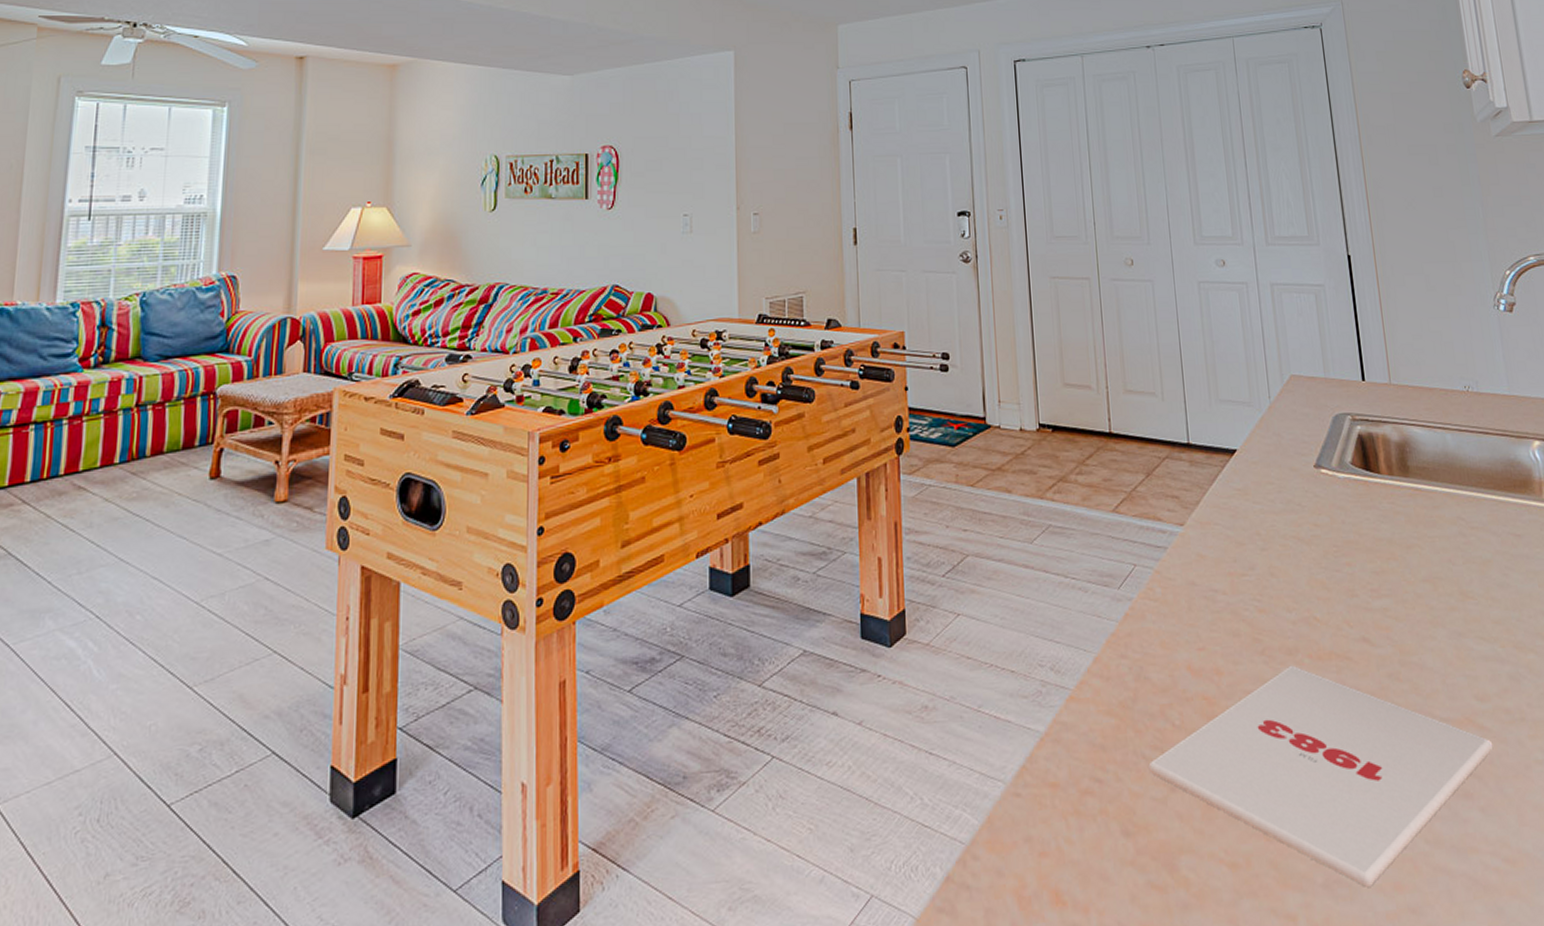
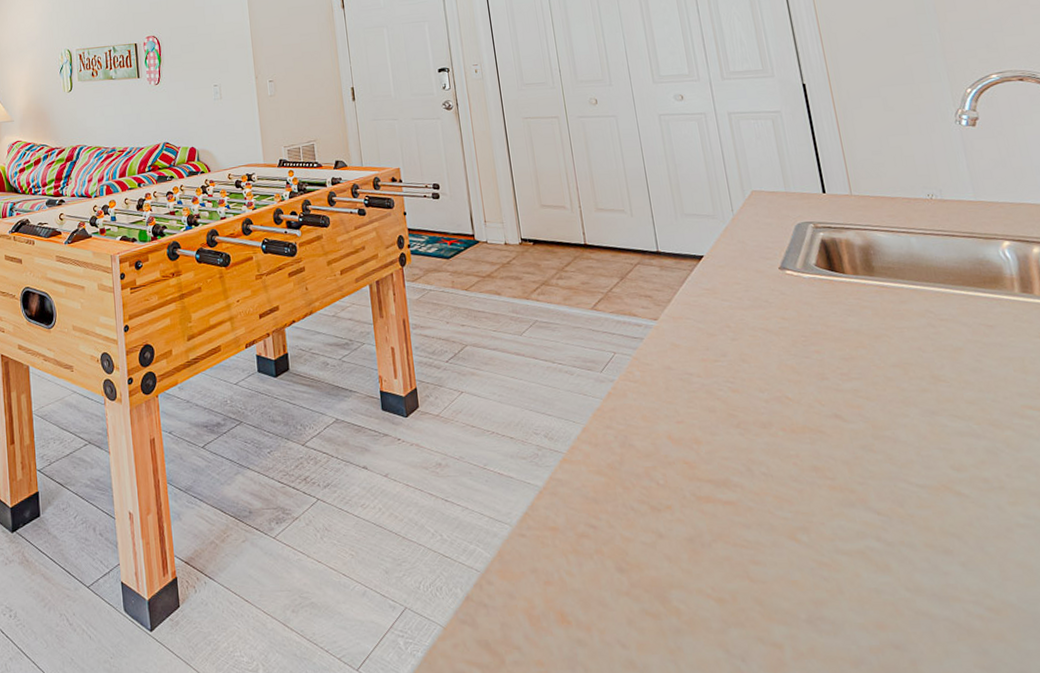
magazine: present [1148,665,1494,889] -> none [637,436,972,626]

